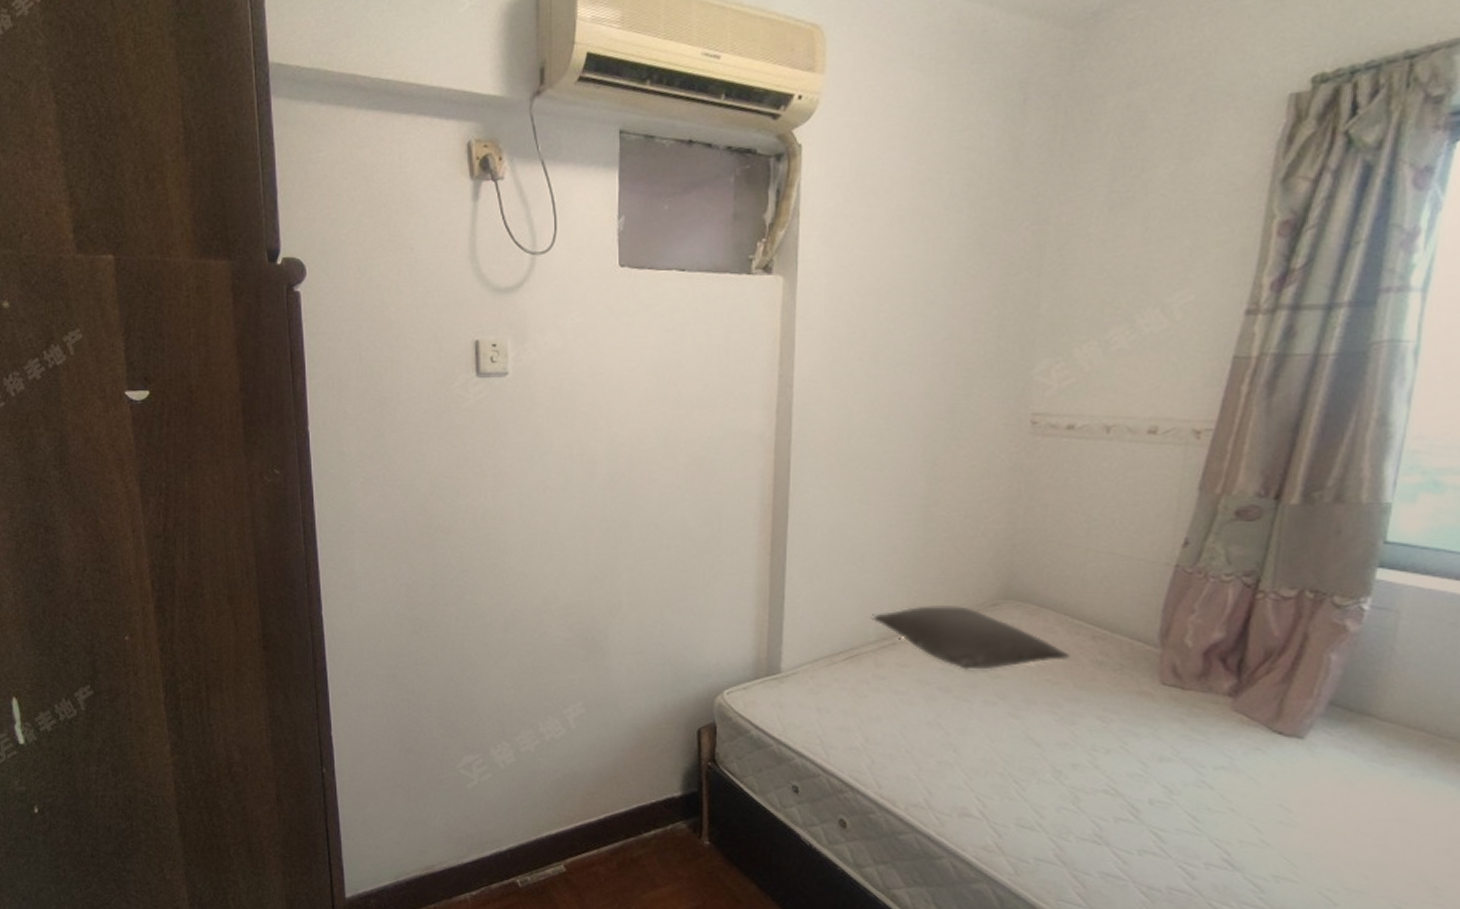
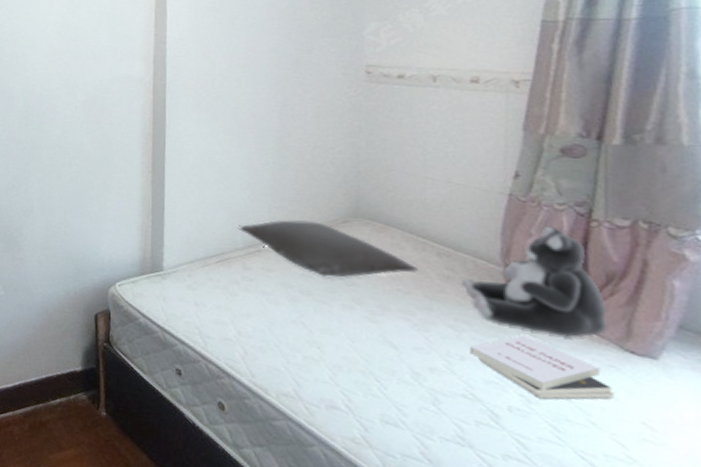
plush toy: none [1115,600,1261,722] -> present [462,226,608,338]
books: none [1116,721,1257,789] -> present [469,334,615,400]

